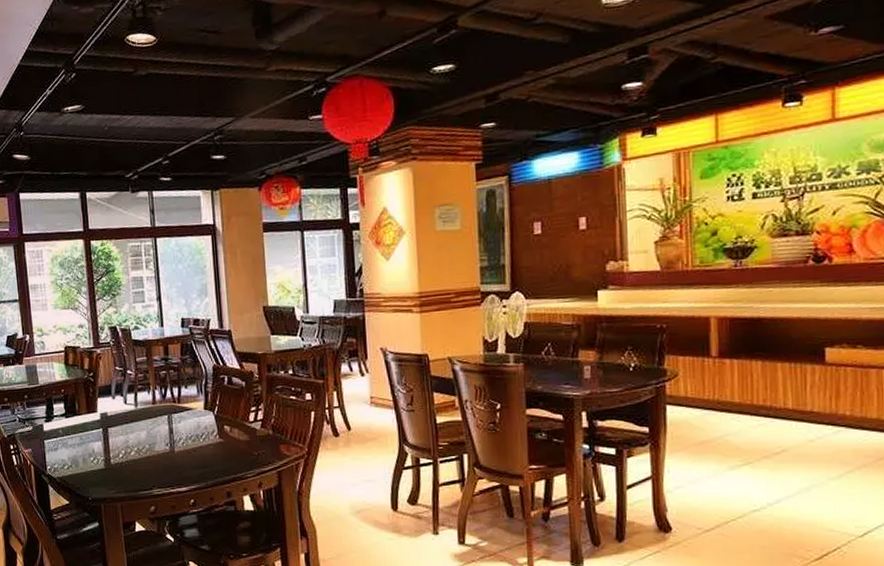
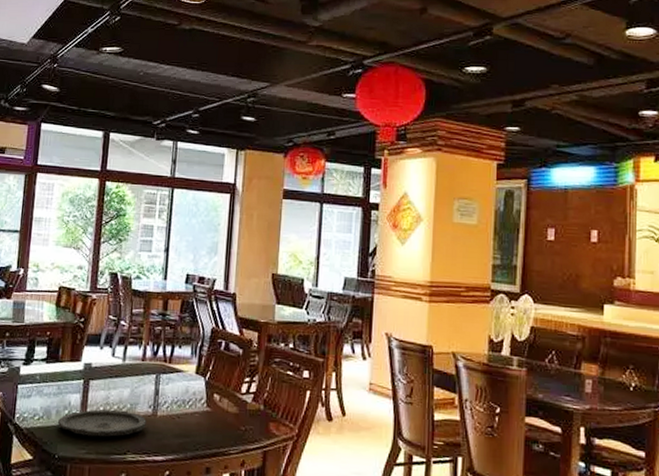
plate: none [85,451,166,478] -> present [57,409,147,437]

